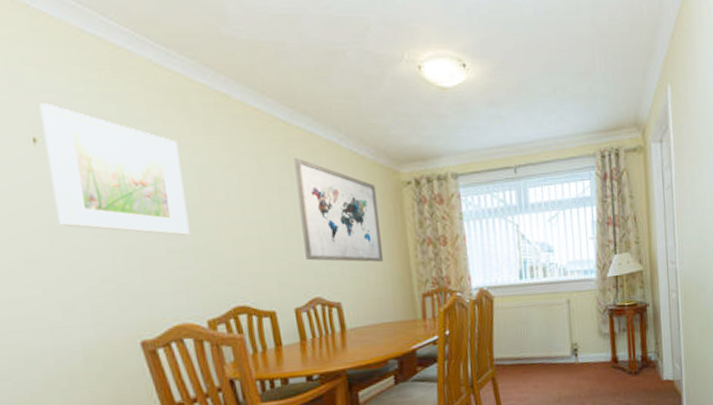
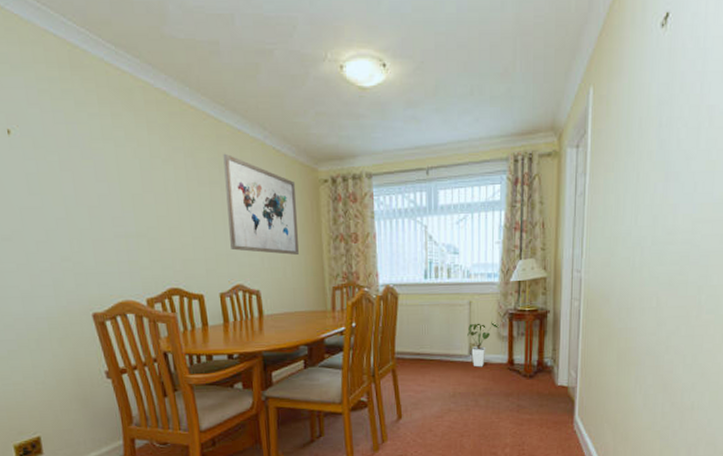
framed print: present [39,103,190,235] -> none [12,98,133,222]
house plant: none [568,319,601,368] -> present [467,321,500,367]

